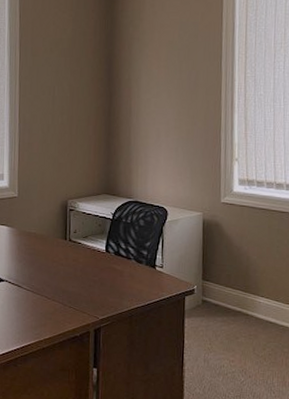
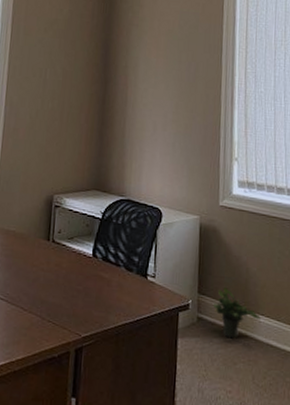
potted plant: none [216,274,260,317] -> present [212,287,261,339]

